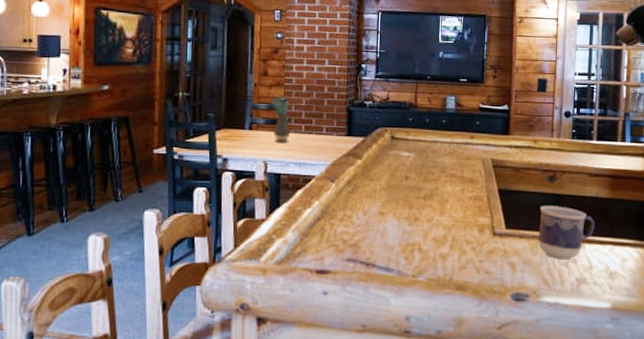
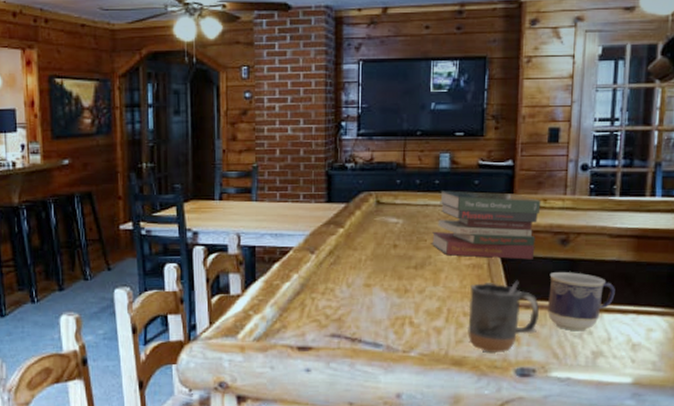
vase: present [271,94,290,143] -> none [242,161,264,214]
books: none [438,129,532,194] -> present [431,190,541,260]
mug: none [470,212,532,278] -> present [468,280,540,353]

